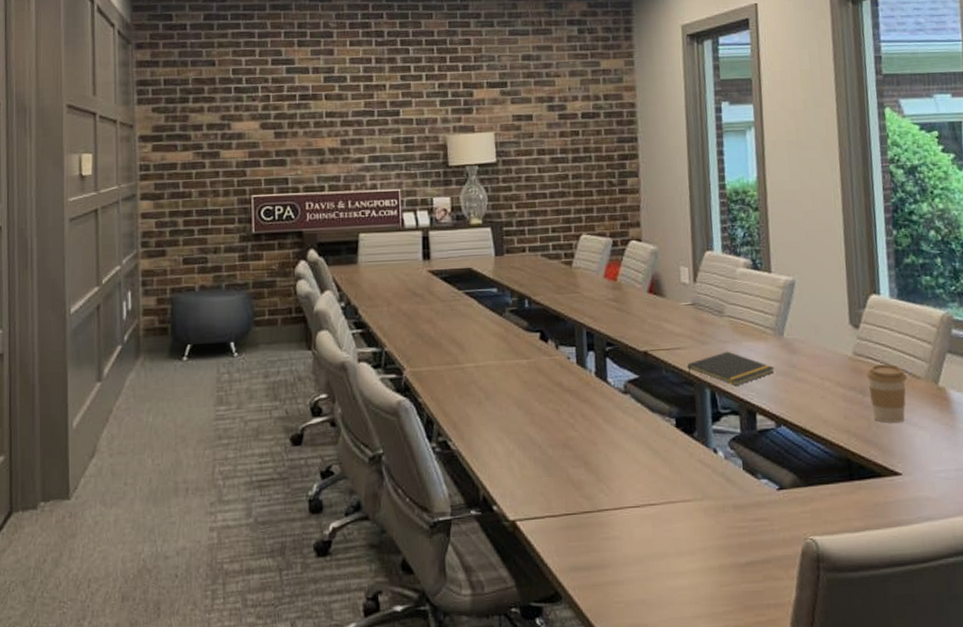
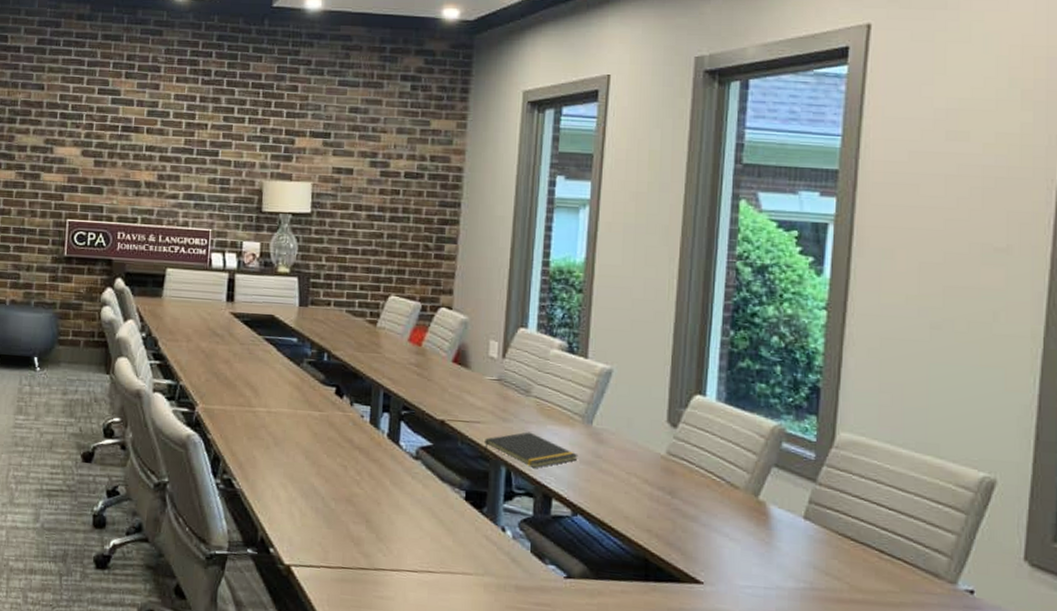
coffee cup: present [867,363,907,423] -> none [679,467,723,530]

